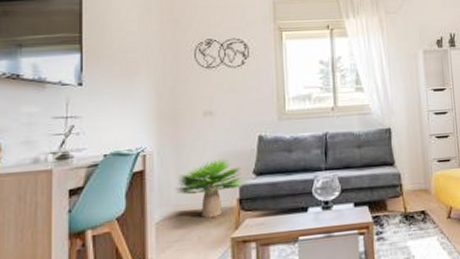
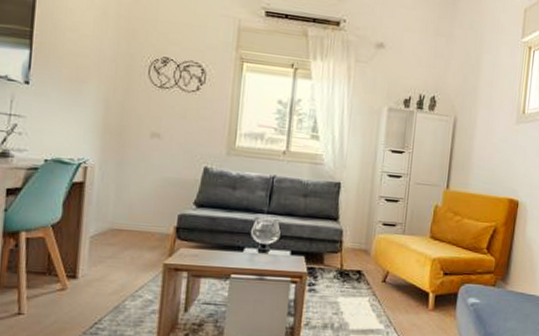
potted plant: present [176,158,243,218] -> none [114,183,183,240]

